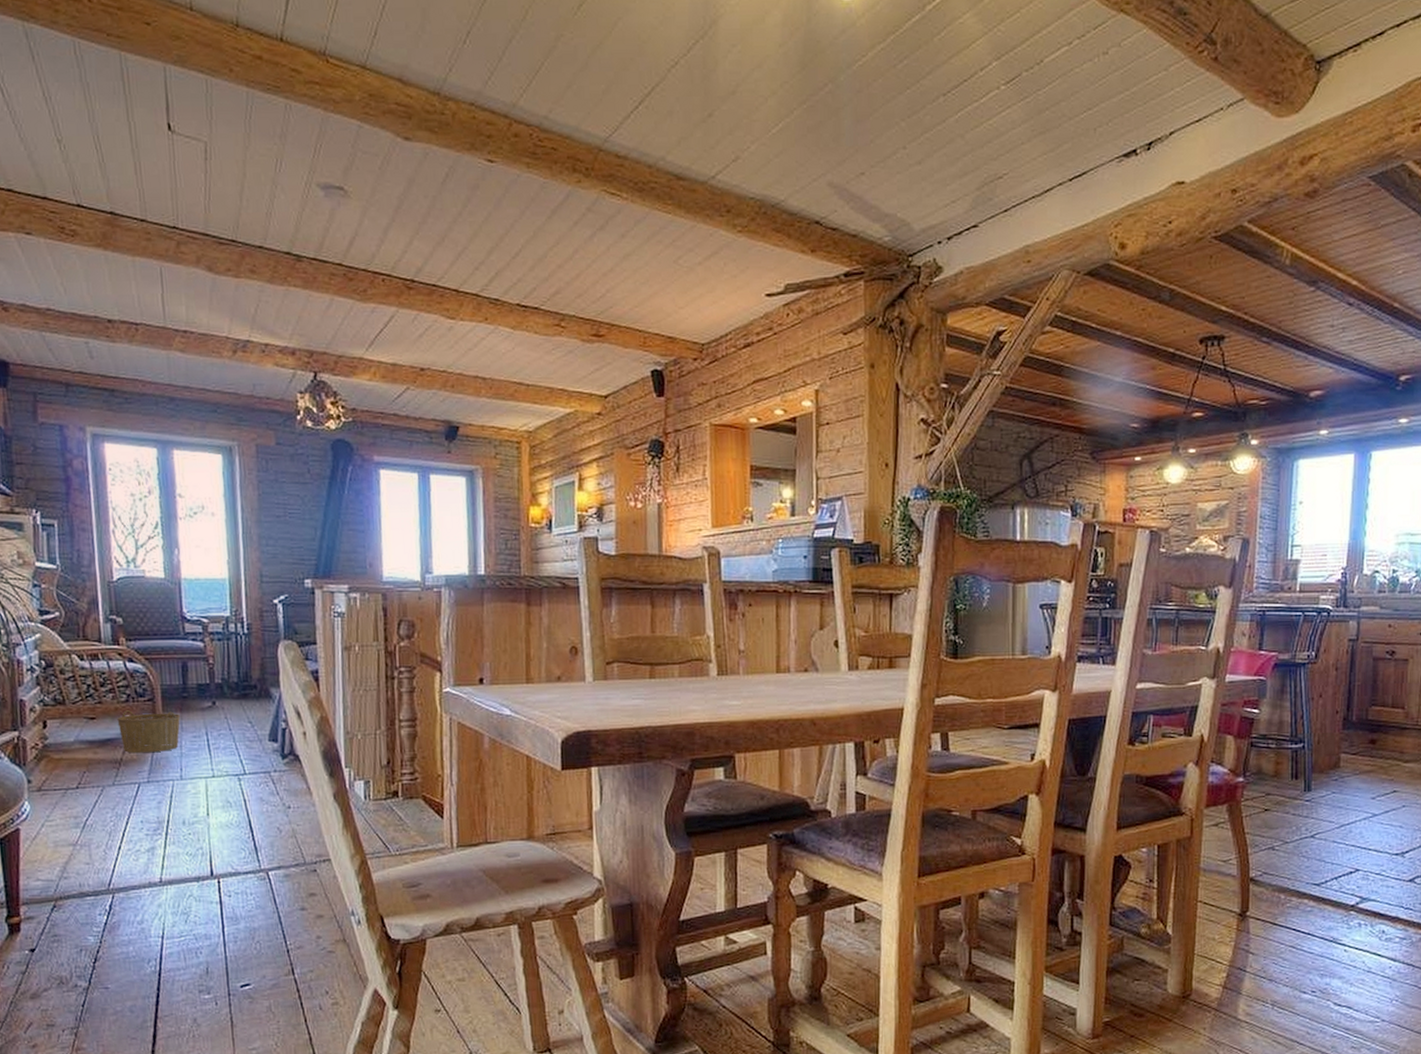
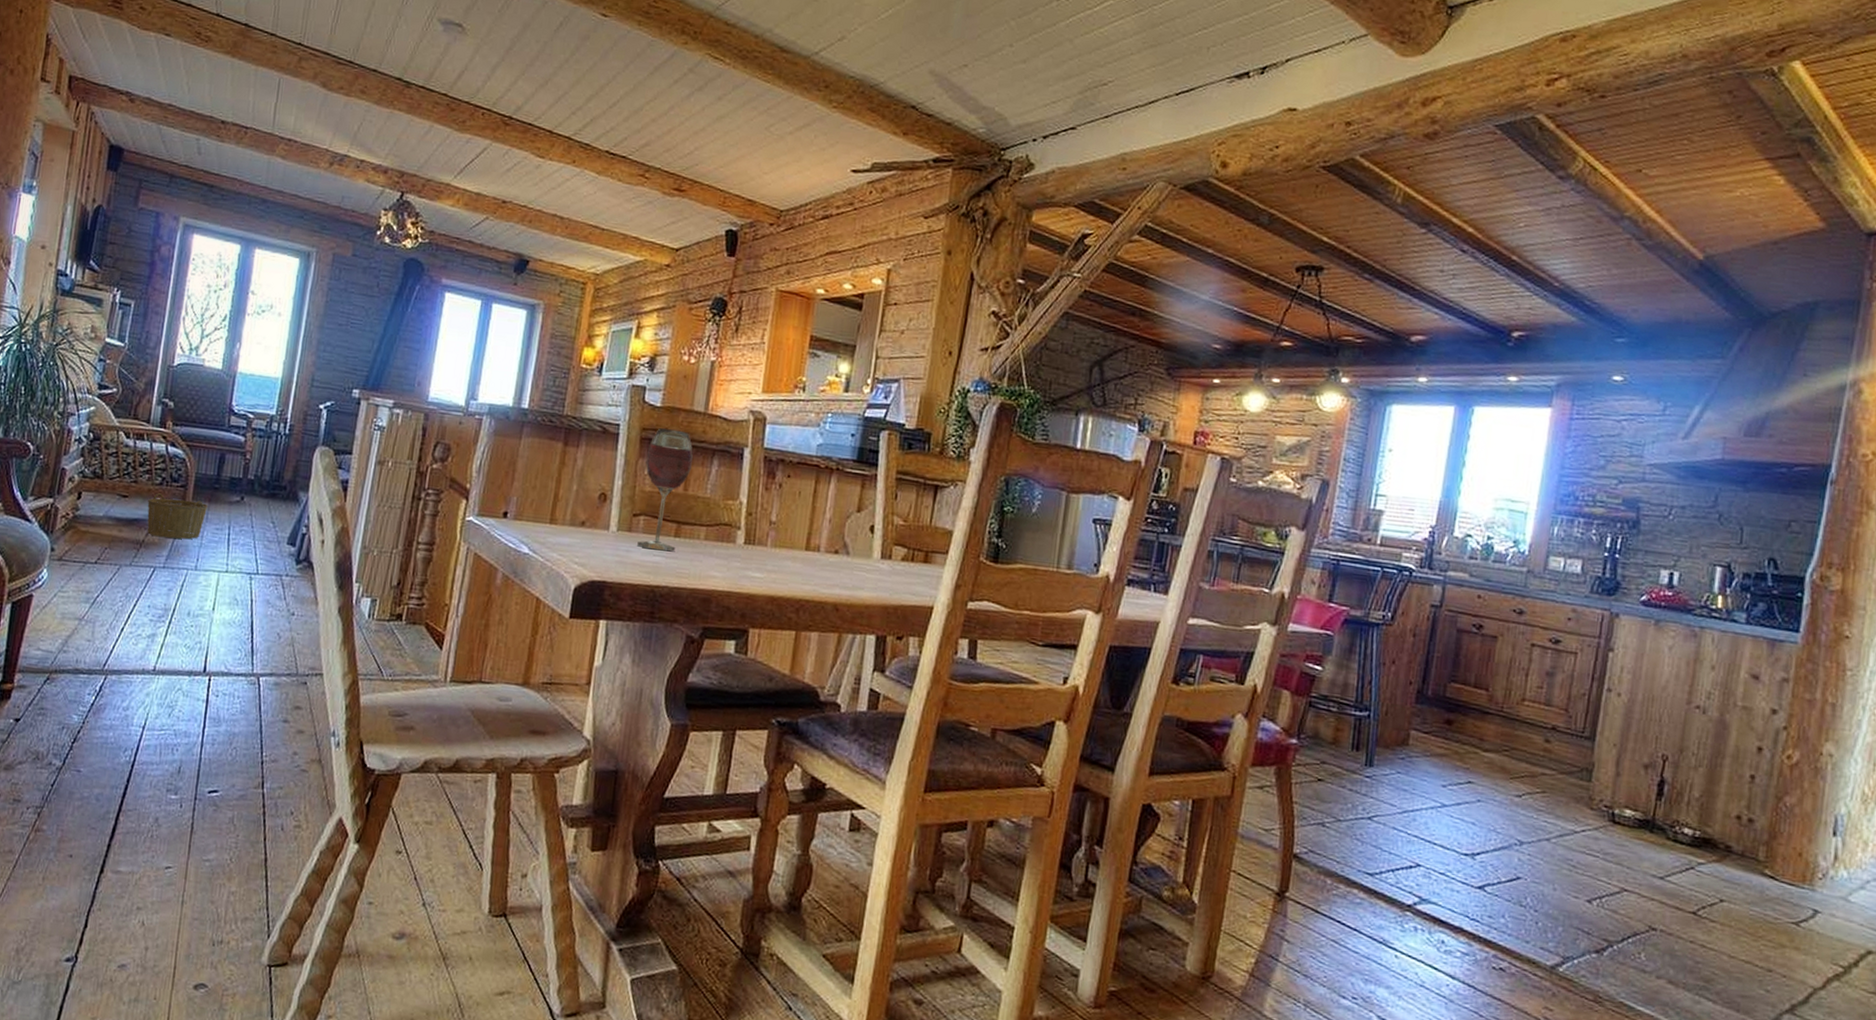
wineglass: none [609,575,656,694] -> present [637,428,694,552]

